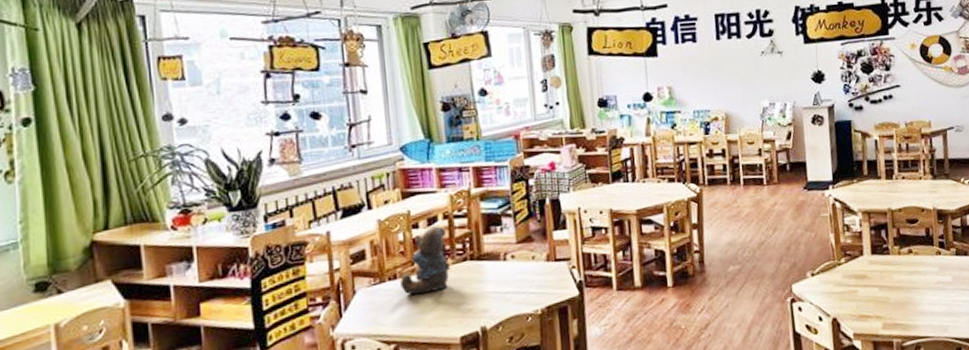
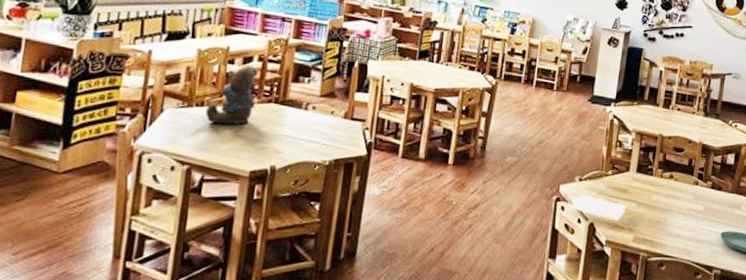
bible: none [809,289,868,311] -> present [571,195,626,221]

